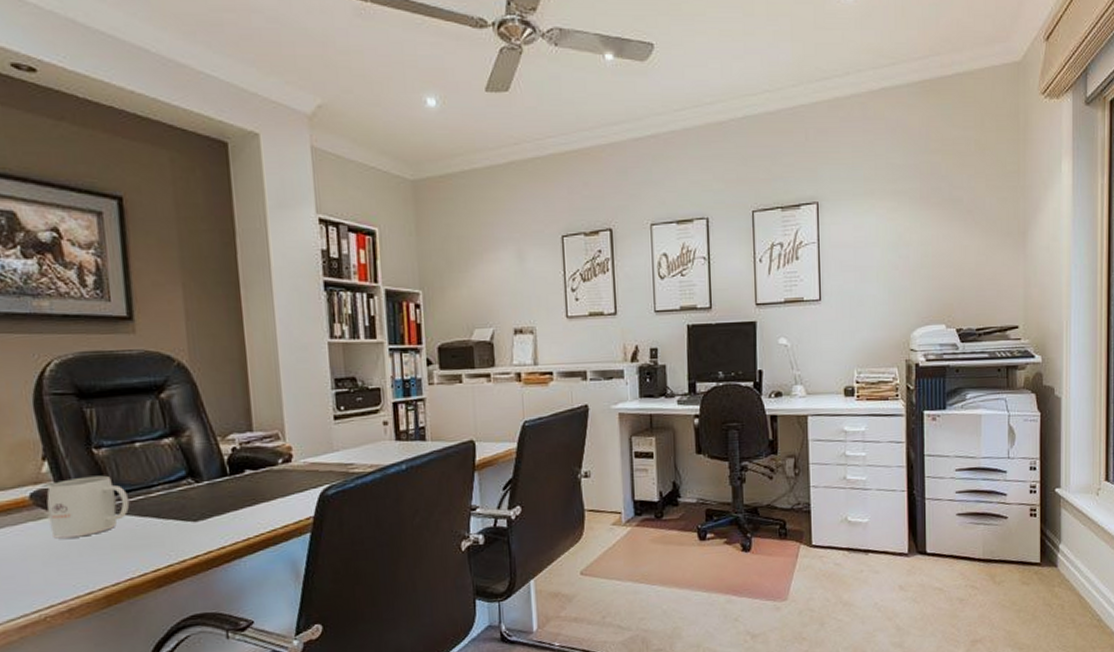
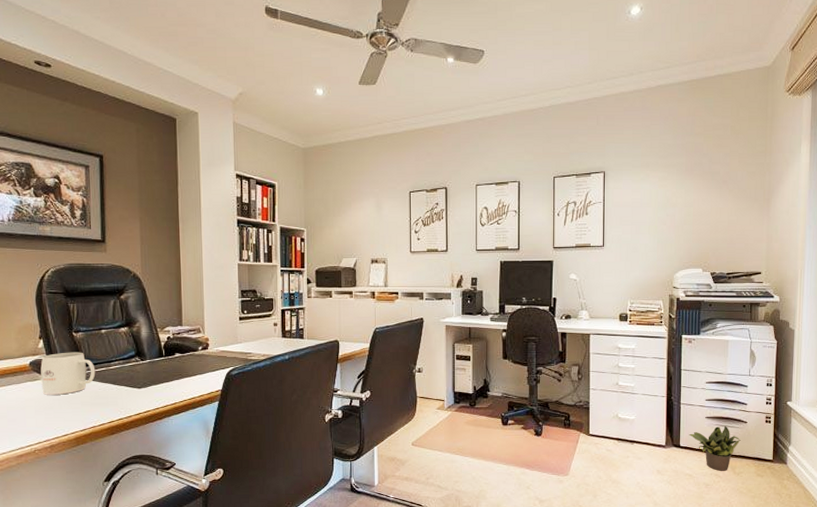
potted plant: none [936,523,1001,581] -> present [689,425,741,471]

